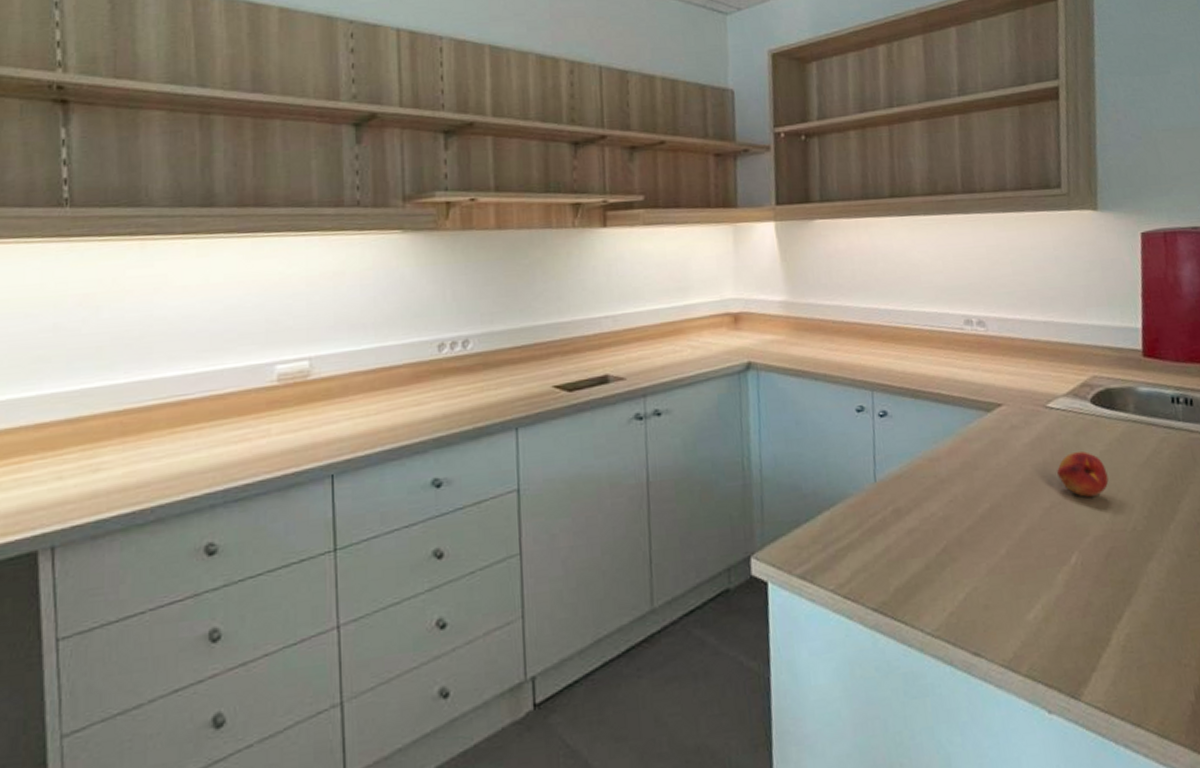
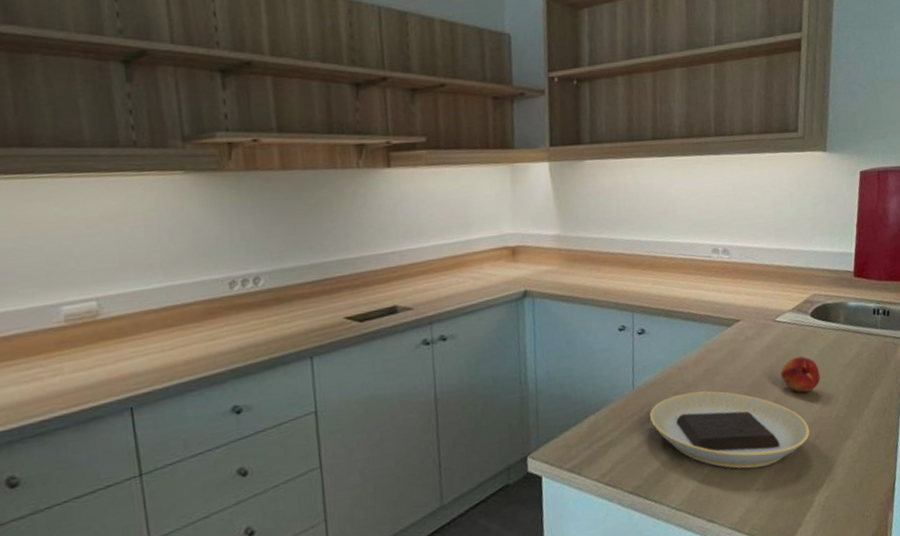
plate: none [895,488,1100,590] -> present [649,391,810,469]

